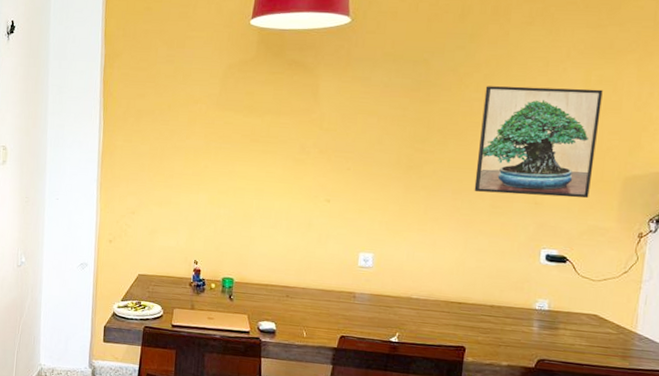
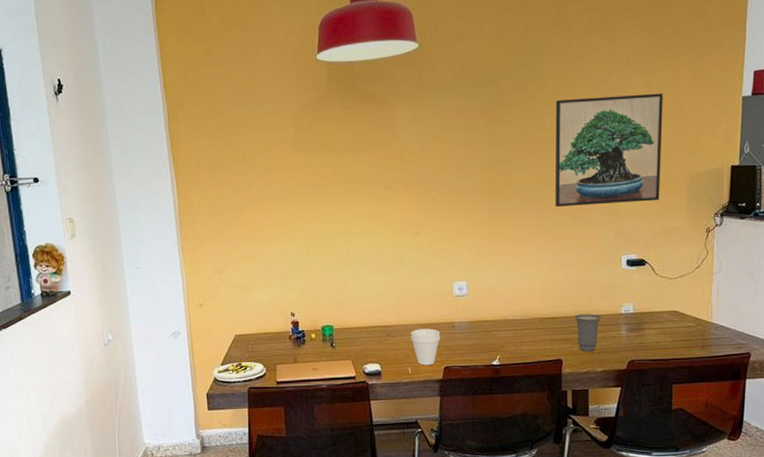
cup: none [309,294,340,332] -> present [411,328,440,366]
cup: none [483,303,513,343] -> present [575,314,602,351]

